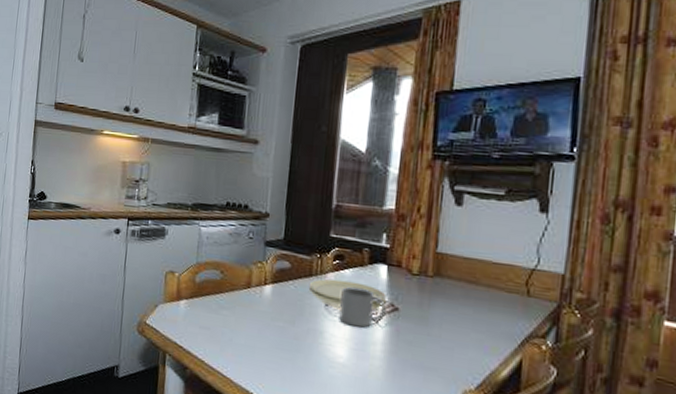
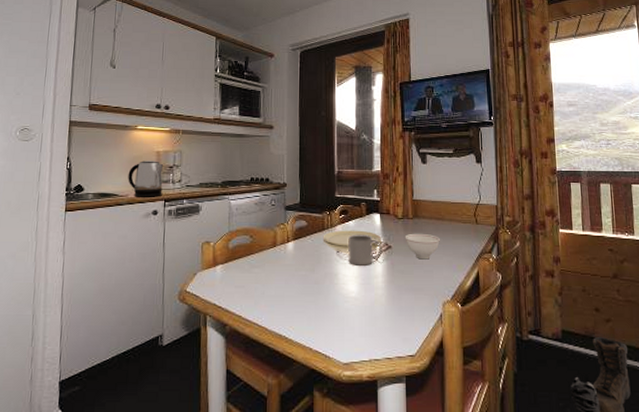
kettle: none [91,171,130,214] -> present [128,160,164,197]
bowl: none [418,295,470,333] -> present [404,233,440,260]

